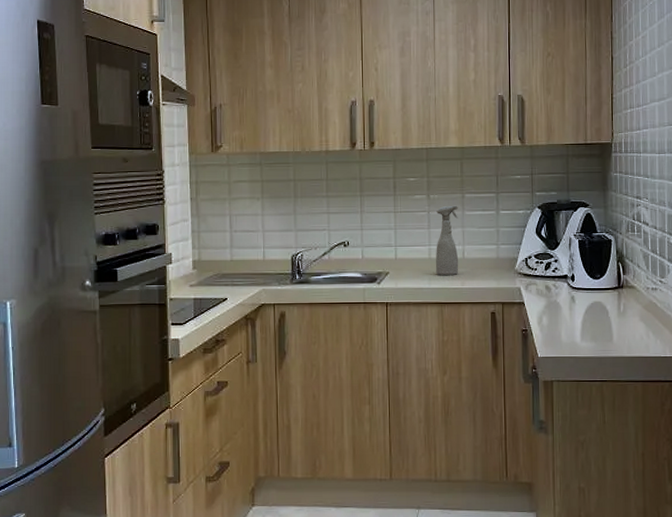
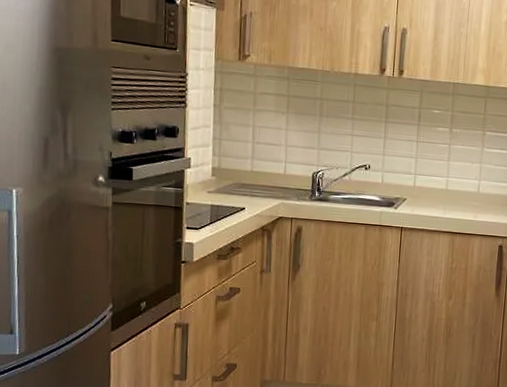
spray bottle: present [436,205,459,275] -> none [451,141,478,208]

